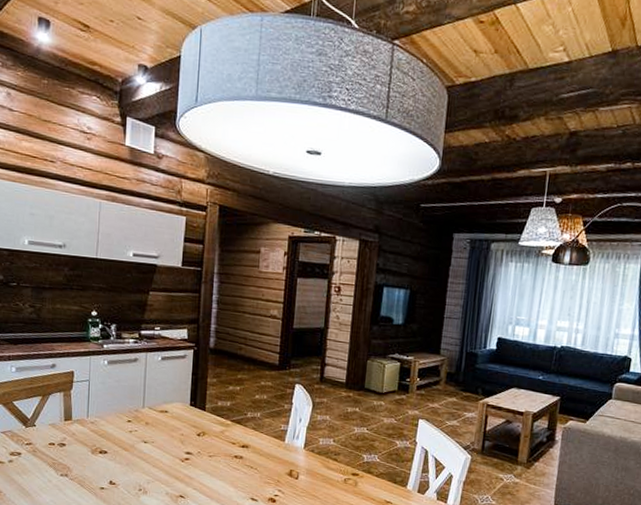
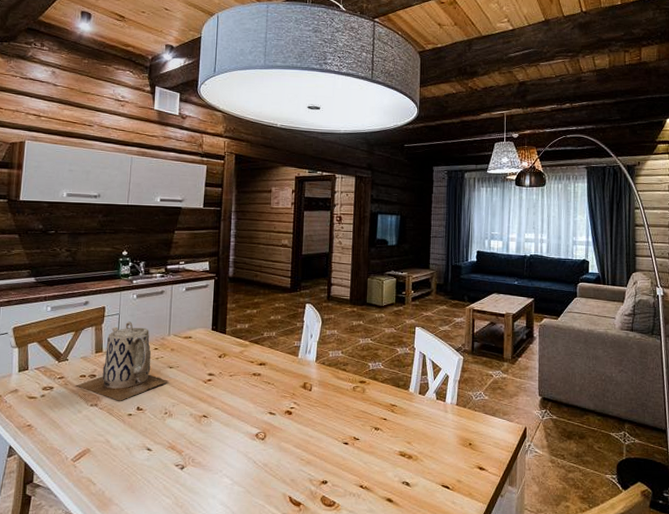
teapot: none [46,389,144,474] -> present [77,321,169,401]

